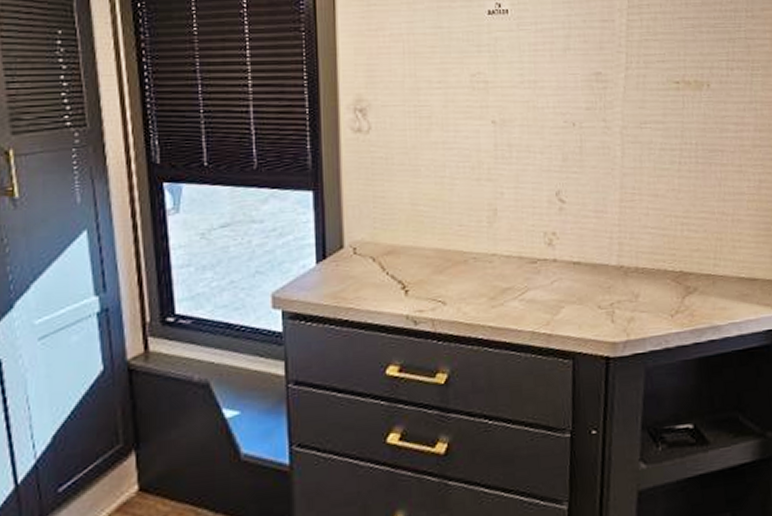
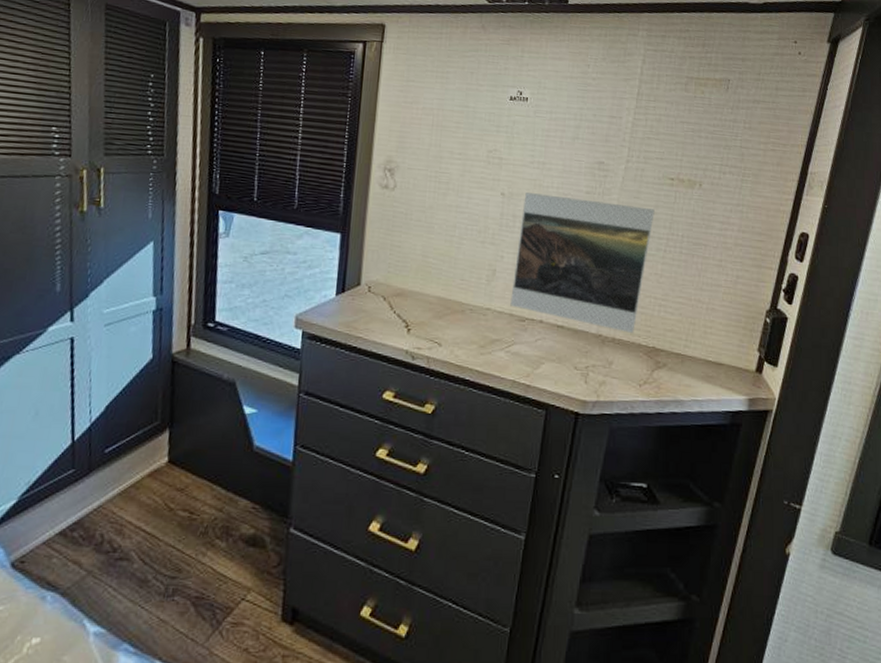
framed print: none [517,116,664,260] -> present [510,193,655,333]

